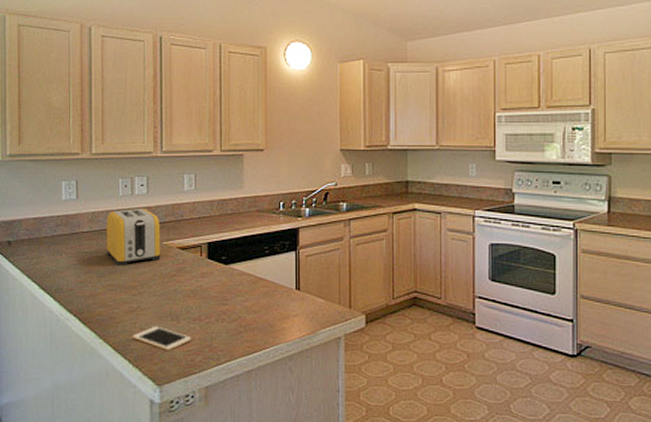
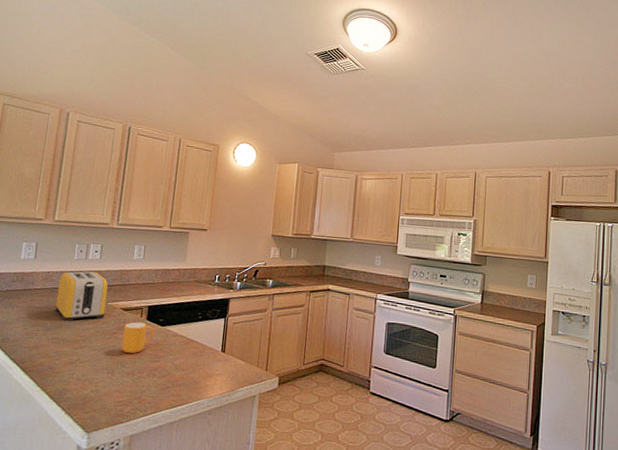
cell phone: present [132,326,192,350] -> none [68,377,124,400]
mug: none [184,262,218,298] -> present [122,322,154,354]

